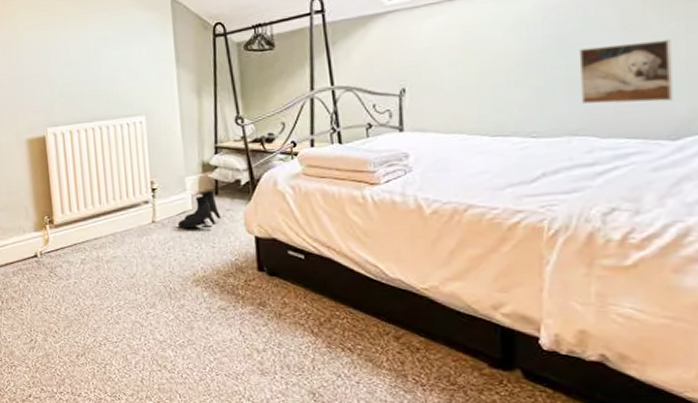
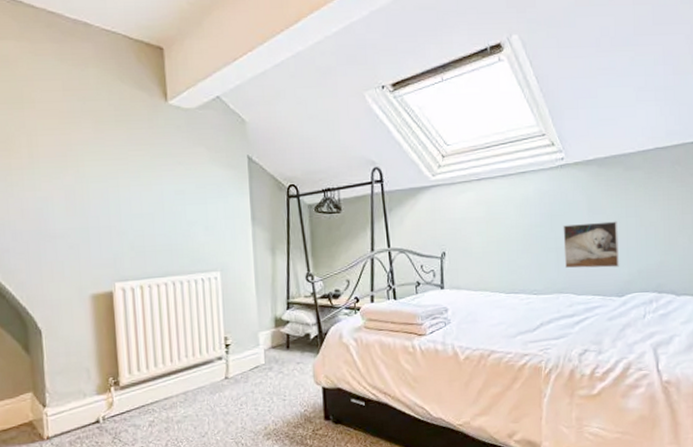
boots: present [177,191,221,229] -> none [250,345,291,384]

